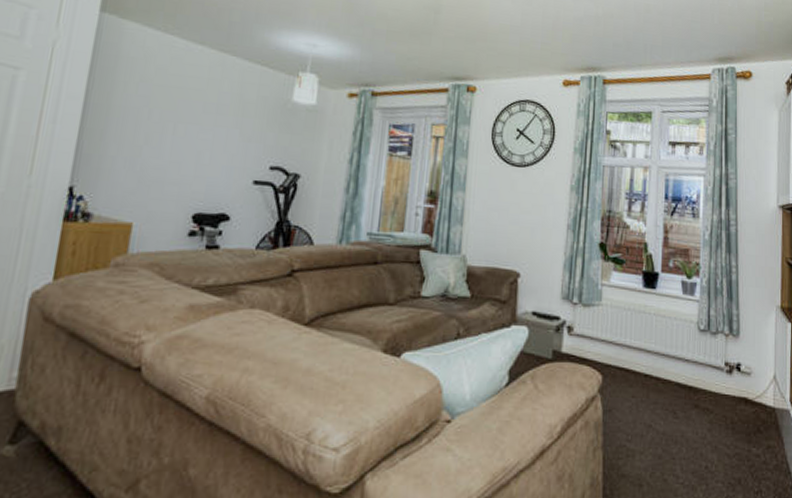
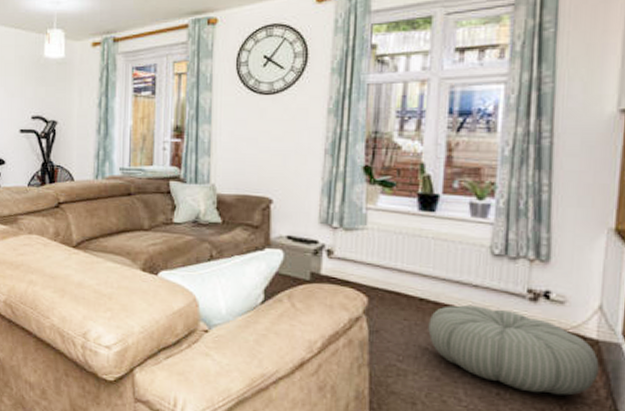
pouf: none [652,380,776,463] -> present [428,305,599,396]

